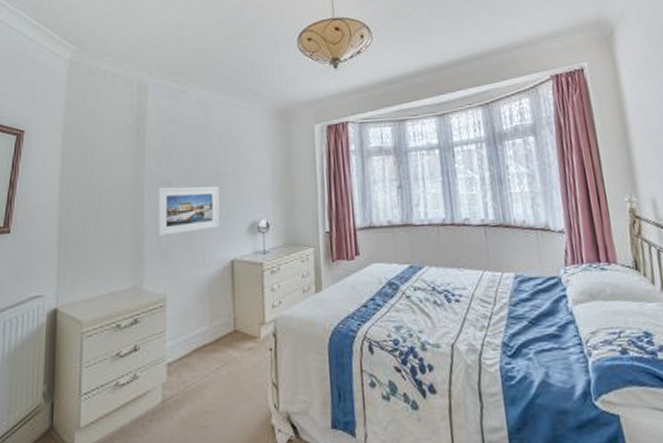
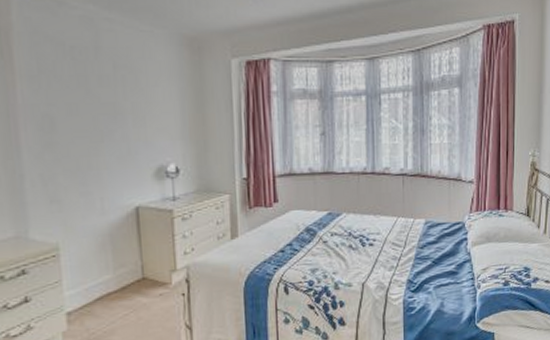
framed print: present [156,186,219,236] -> none [36,122,120,180]

